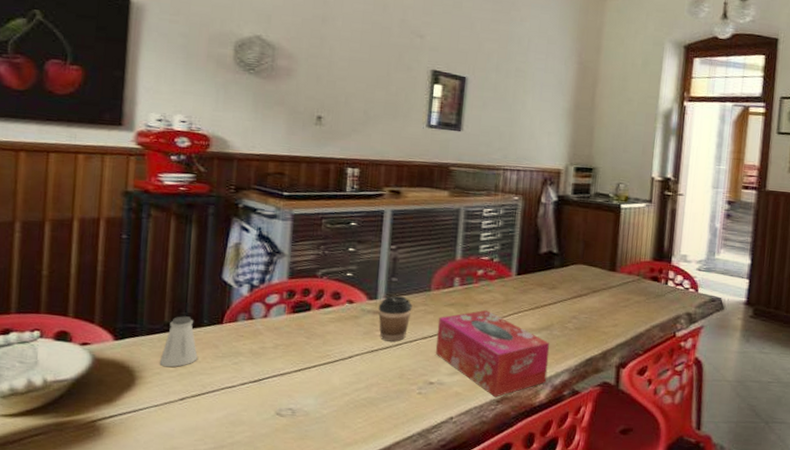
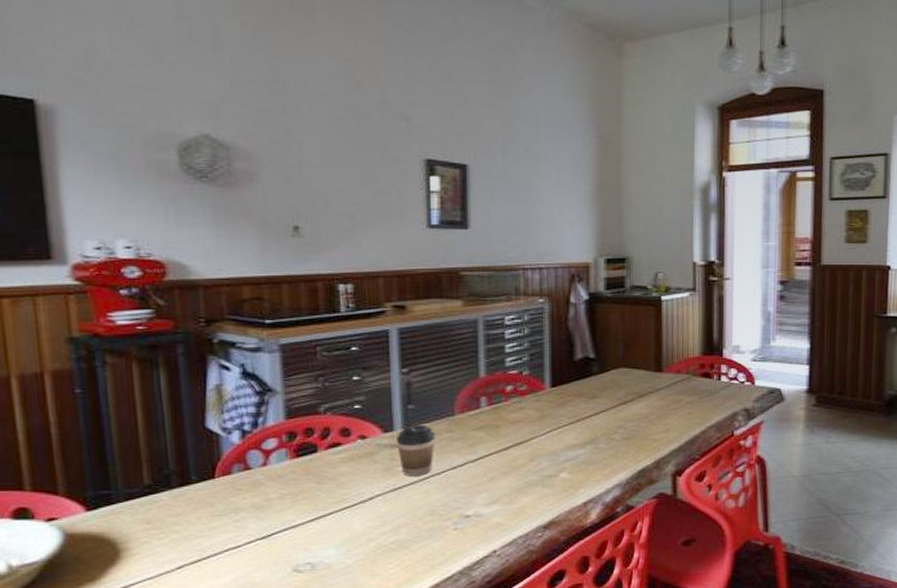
saltshaker: present [159,316,198,368] -> none [145,474,191,535]
tissue box: present [436,309,550,398] -> none [467,429,597,524]

